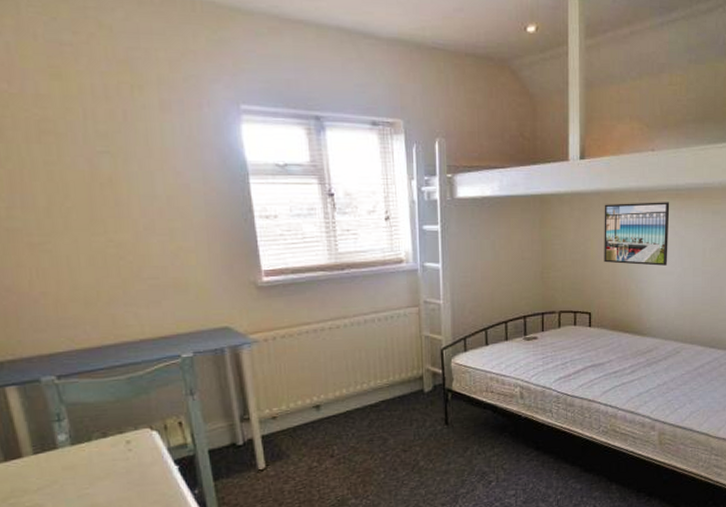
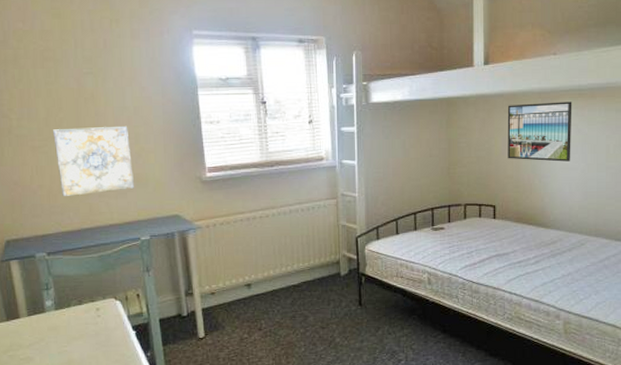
wall art: none [58,219,171,306] -> present [53,125,134,196]

